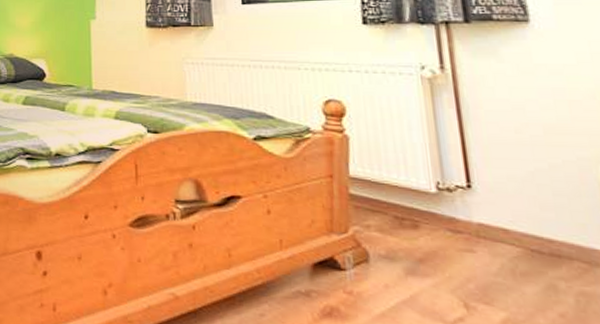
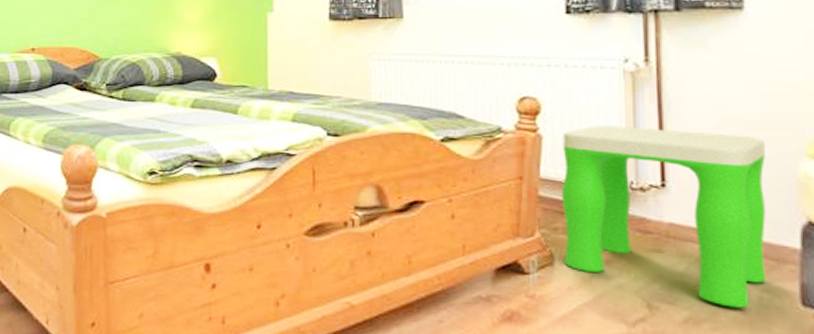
stool: none [368,128,580,311] -> present [561,125,766,308]

